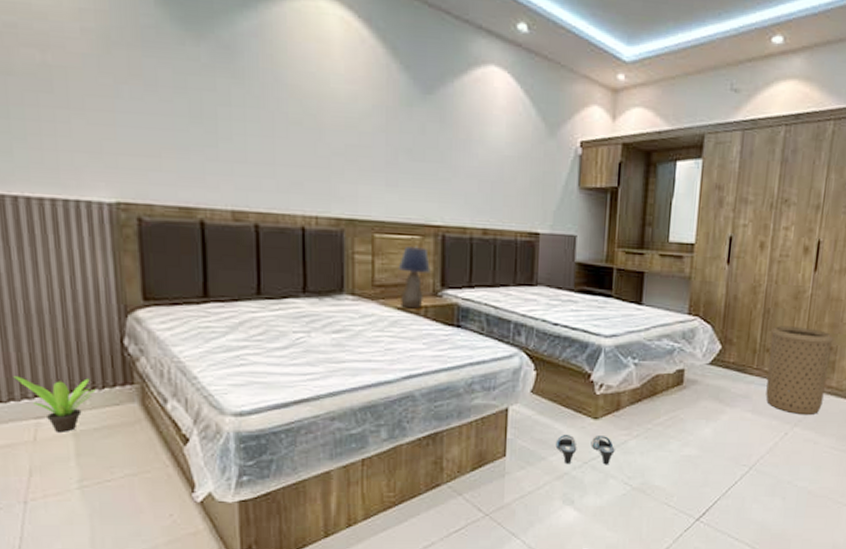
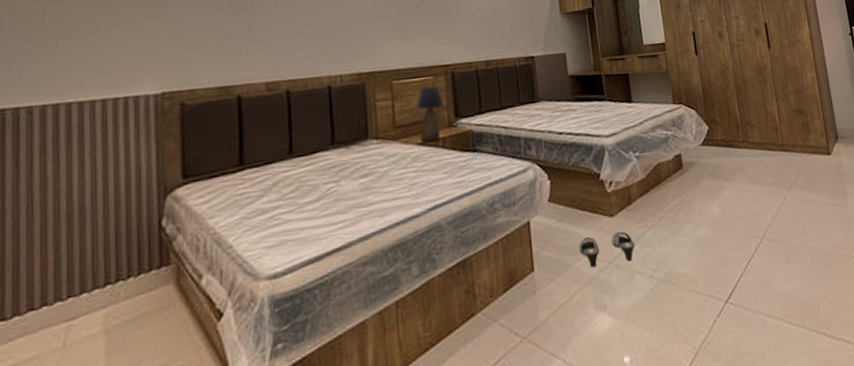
potted plant: present [11,376,96,432] -> none [47,267,131,332]
laundry basket: present [765,326,833,414] -> none [747,97,809,178]

